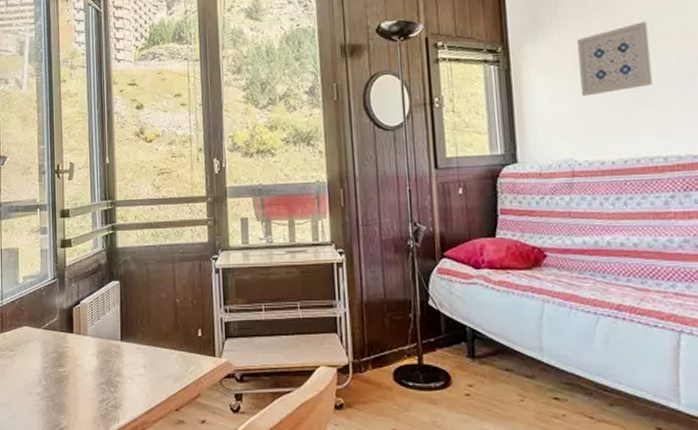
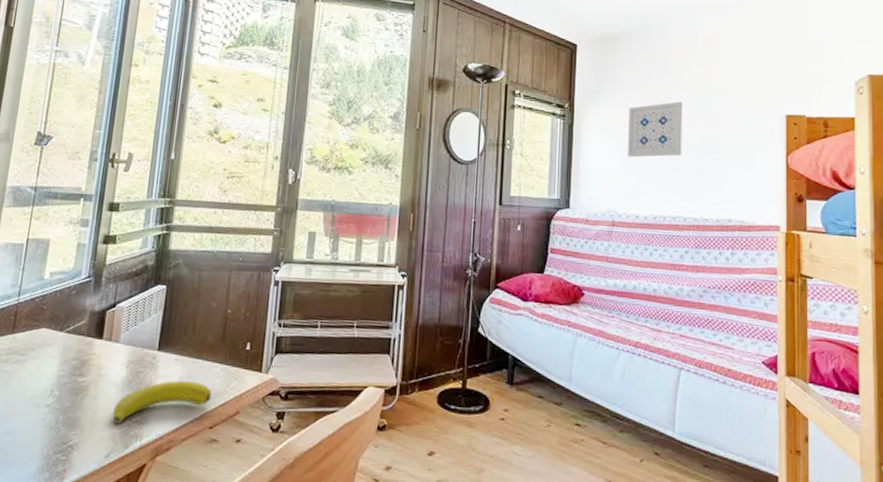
banana: none [92,368,173,410] -> present [112,381,212,426]

